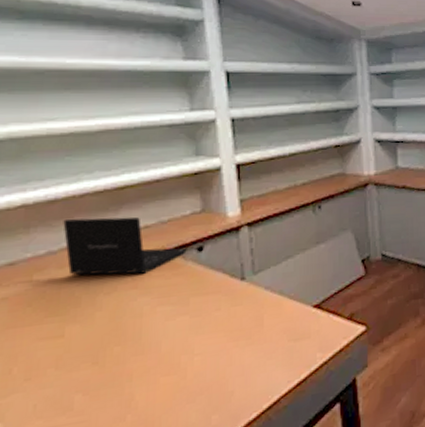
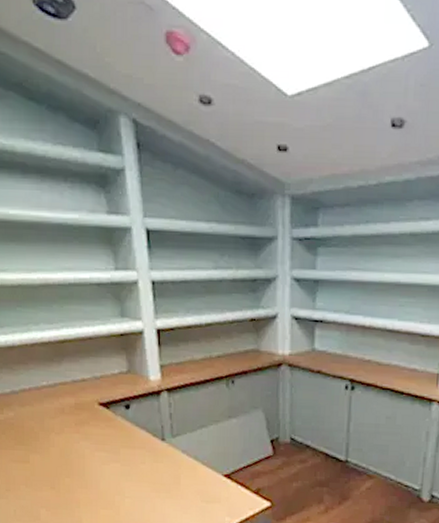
laptop: present [63,217,187,275] -> none [20,364,117,421]

